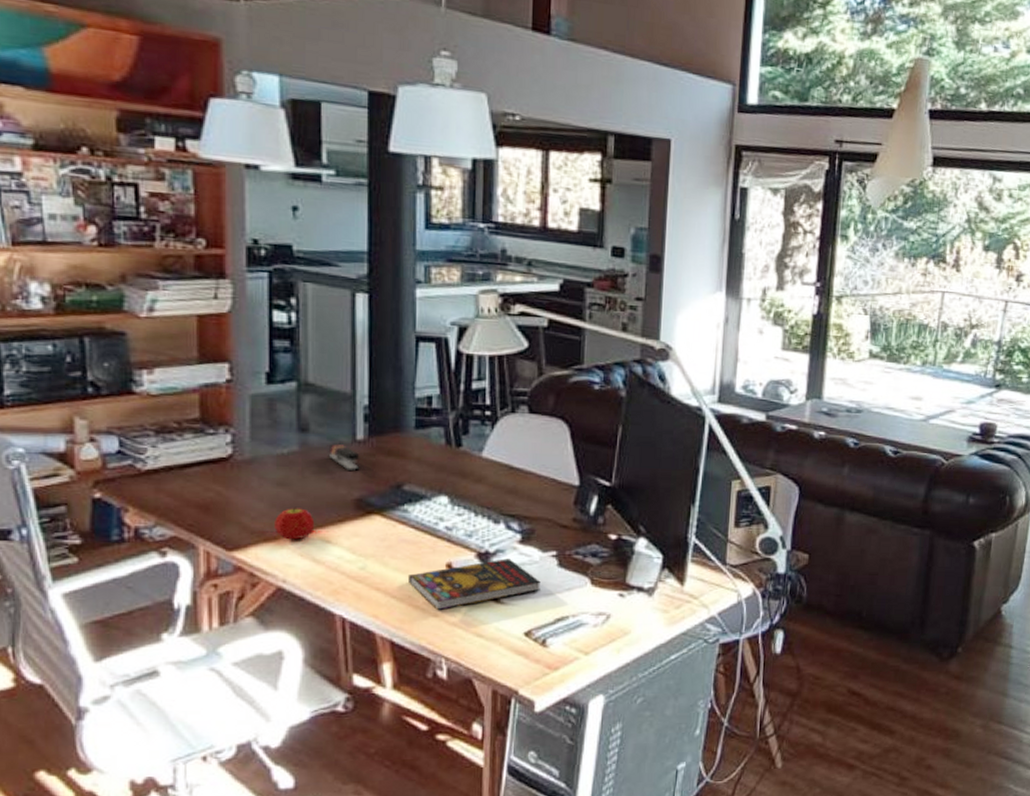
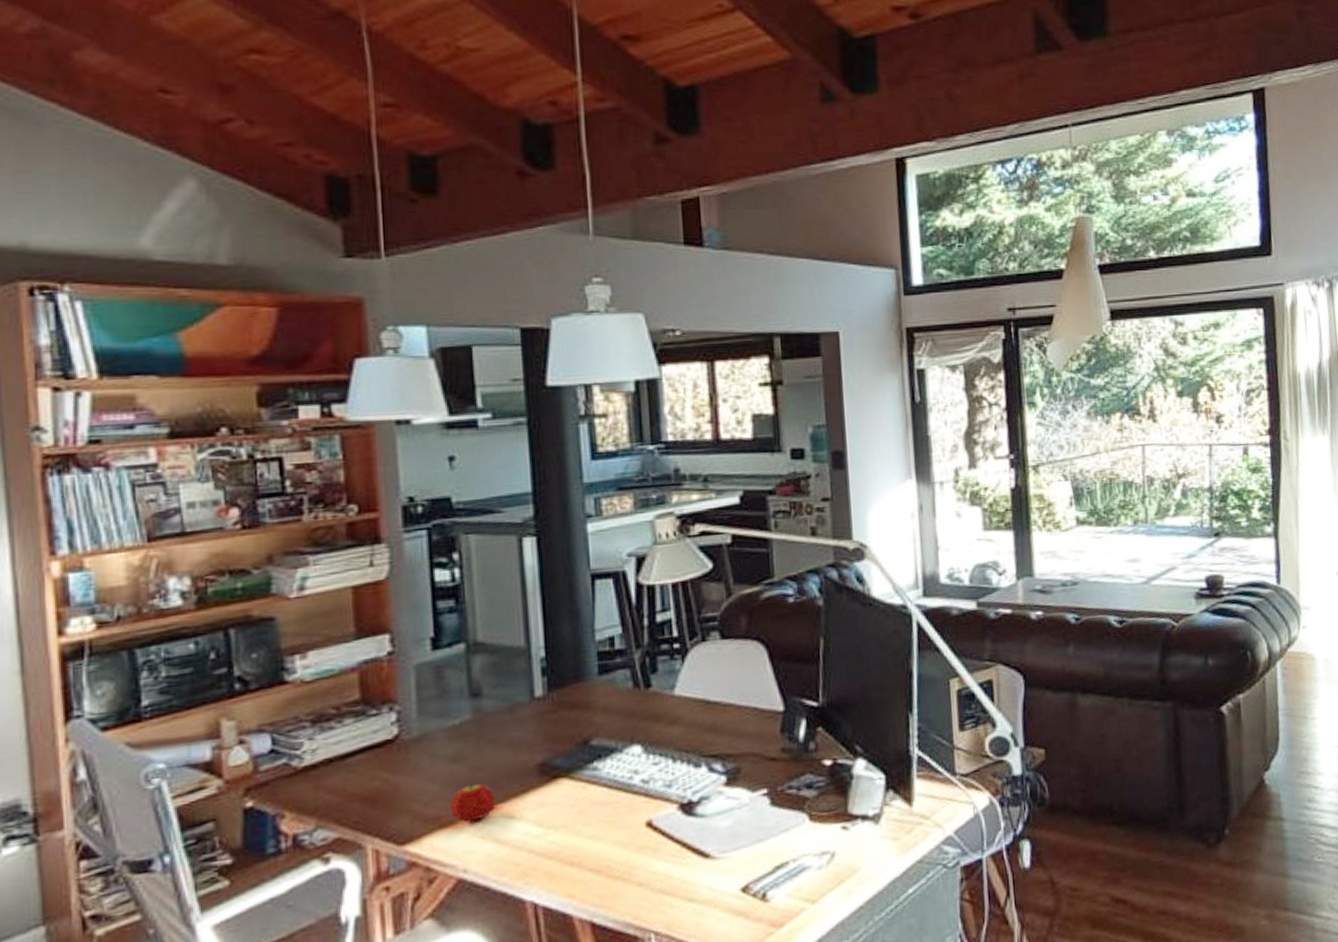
stapler: present [328,443,360,472] -> none [504,704,541,734]
book: present [407,559,541,610] -> none [603,805,754,877]

